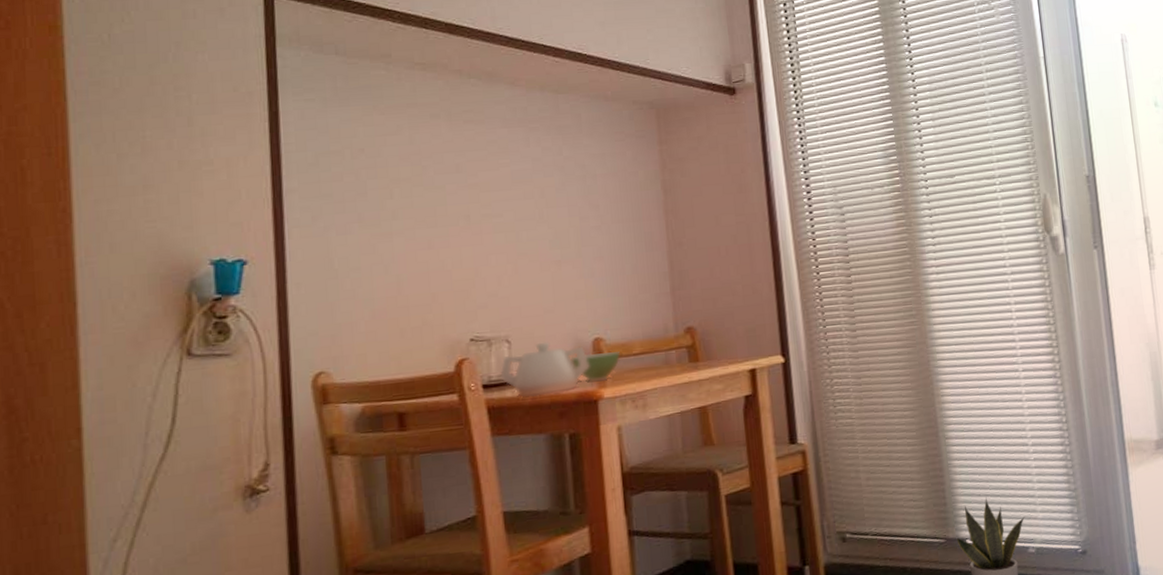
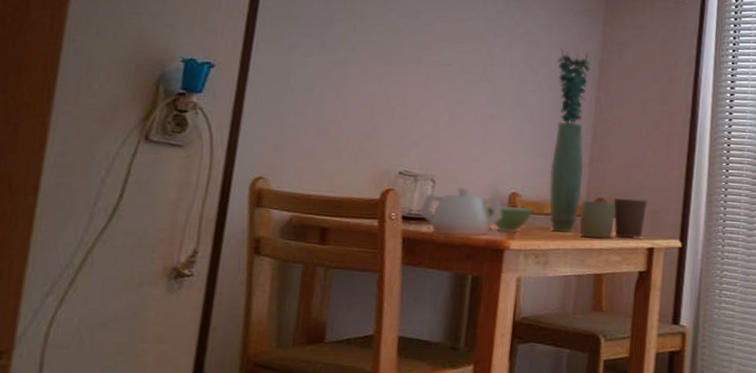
vase: none [616,175,669,371] -> present [549,48,591,232]
mug: none [670,329,710,371] -> present [579,200,615,238]
dixie cup: none [704,320,741,365] -> present [613,198,648,239]

